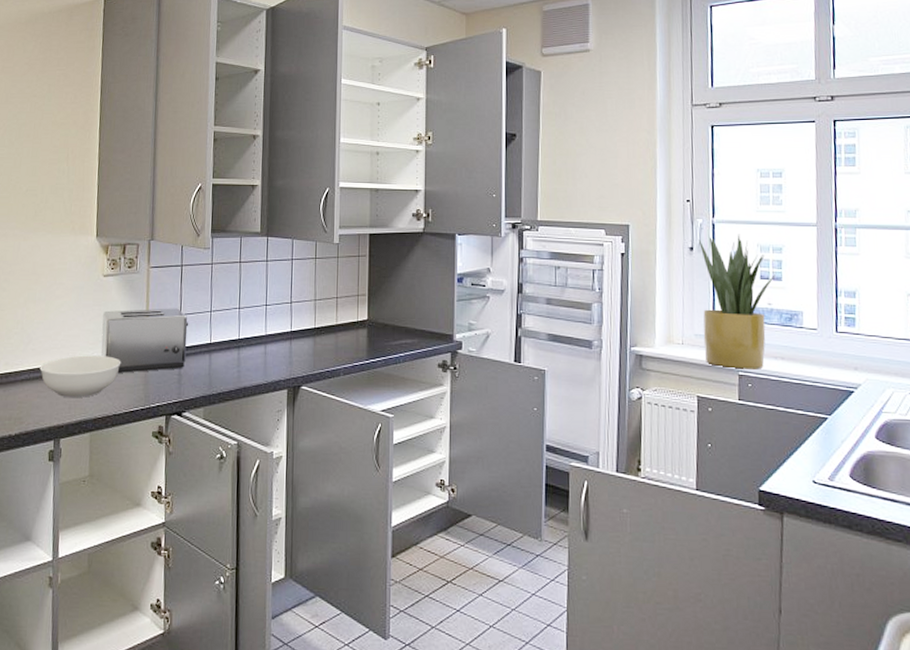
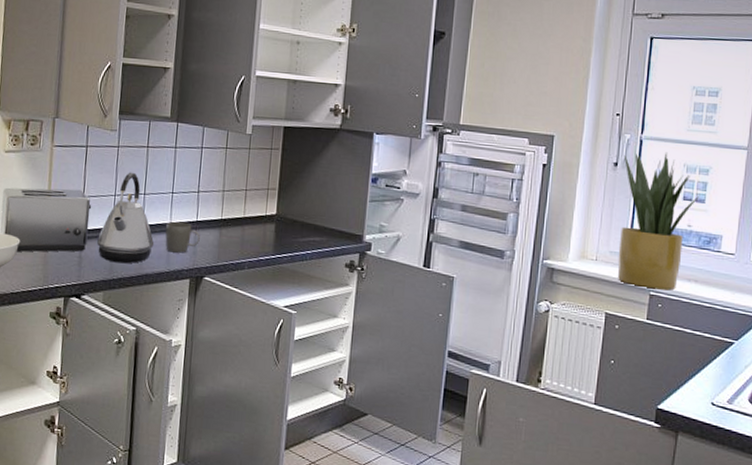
kettle: none [196,287,251,378] -> present [97,172,155,264]
mug: none [261,333,295,364] -> present [165,221,200,253]

